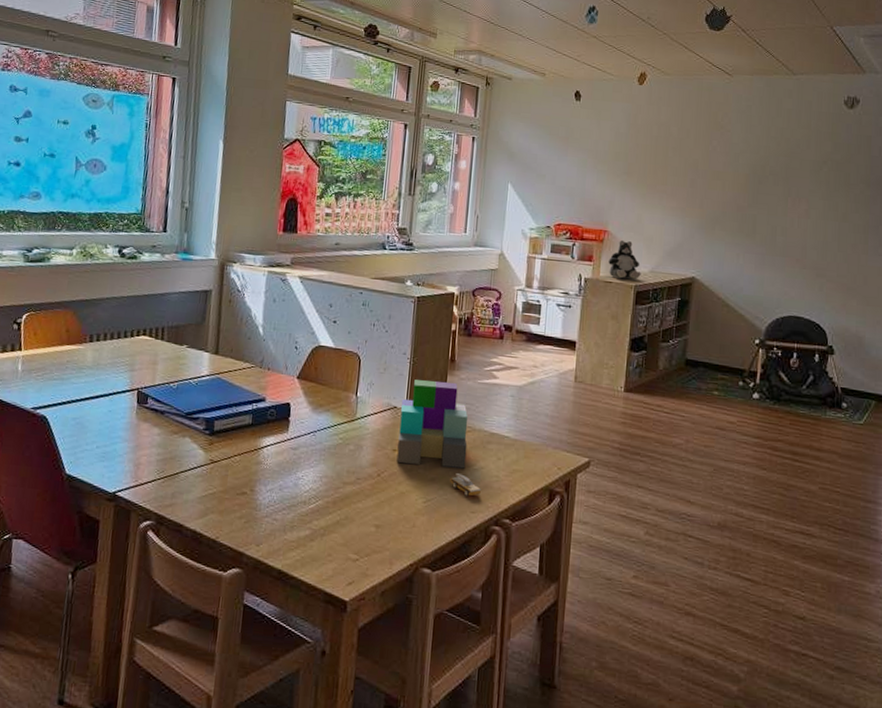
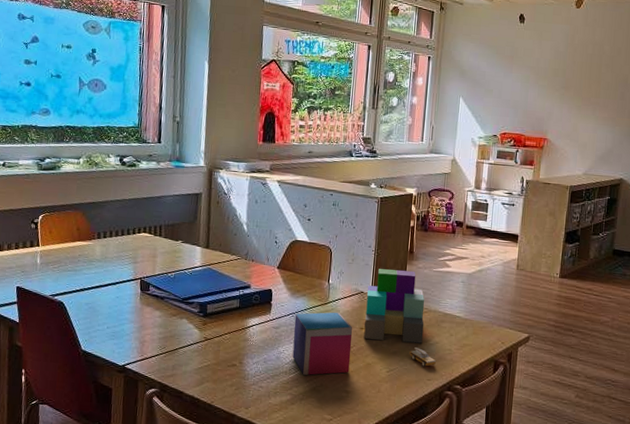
toy block: none [313,430,384,507] -> present [292,312,353,376]
plush toy: present [608,240,641,280] -> none [547,147,576,182]

